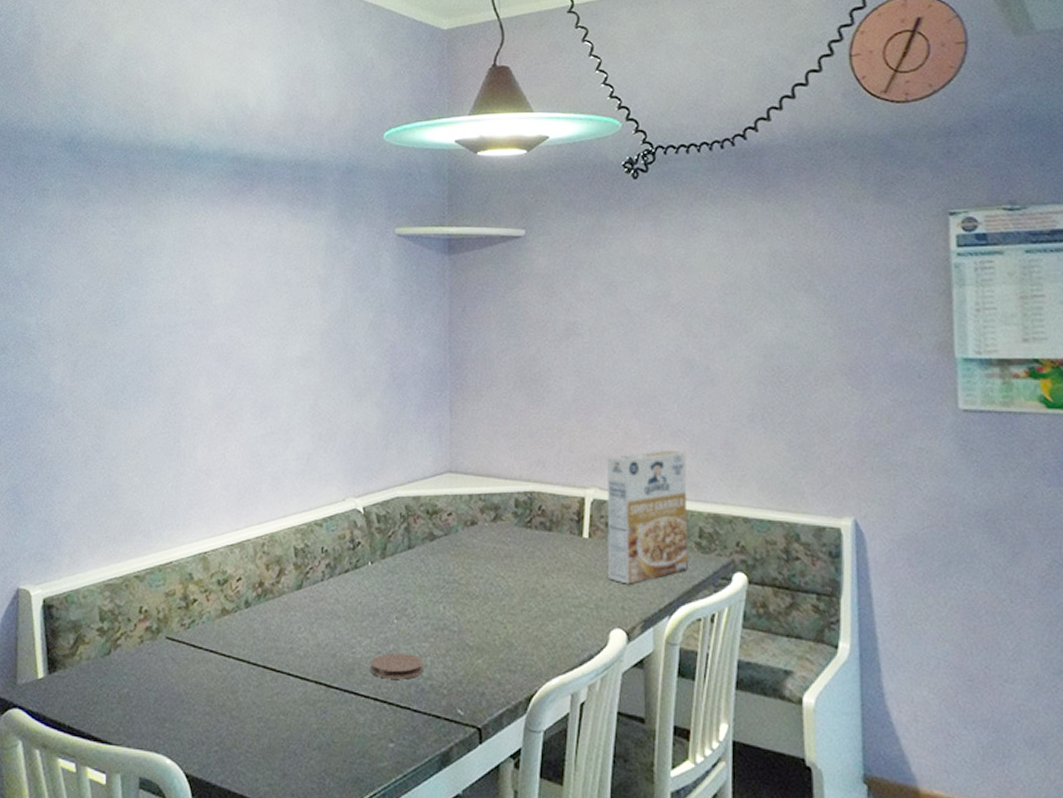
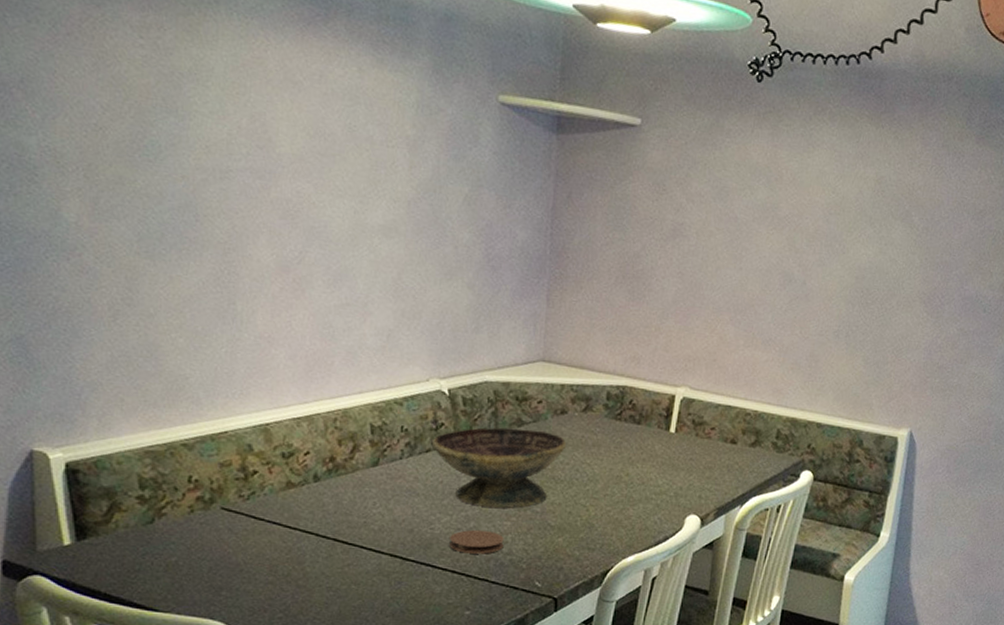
decorative bowl: none [351,543,479,629] -> present [432,427,567,509]
cereal box: present [607,450,688,584] -> none [689,356,774,477]

